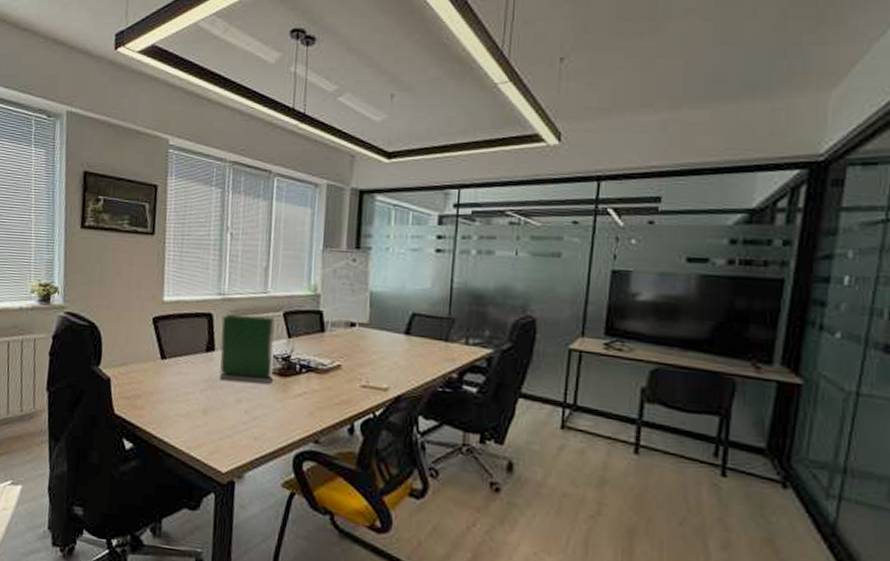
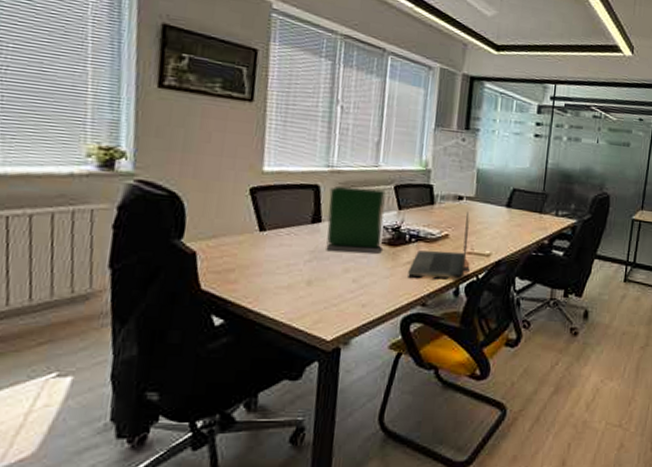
laptop computer: none [299,340,363,415] -> present [408,212,470,279]

